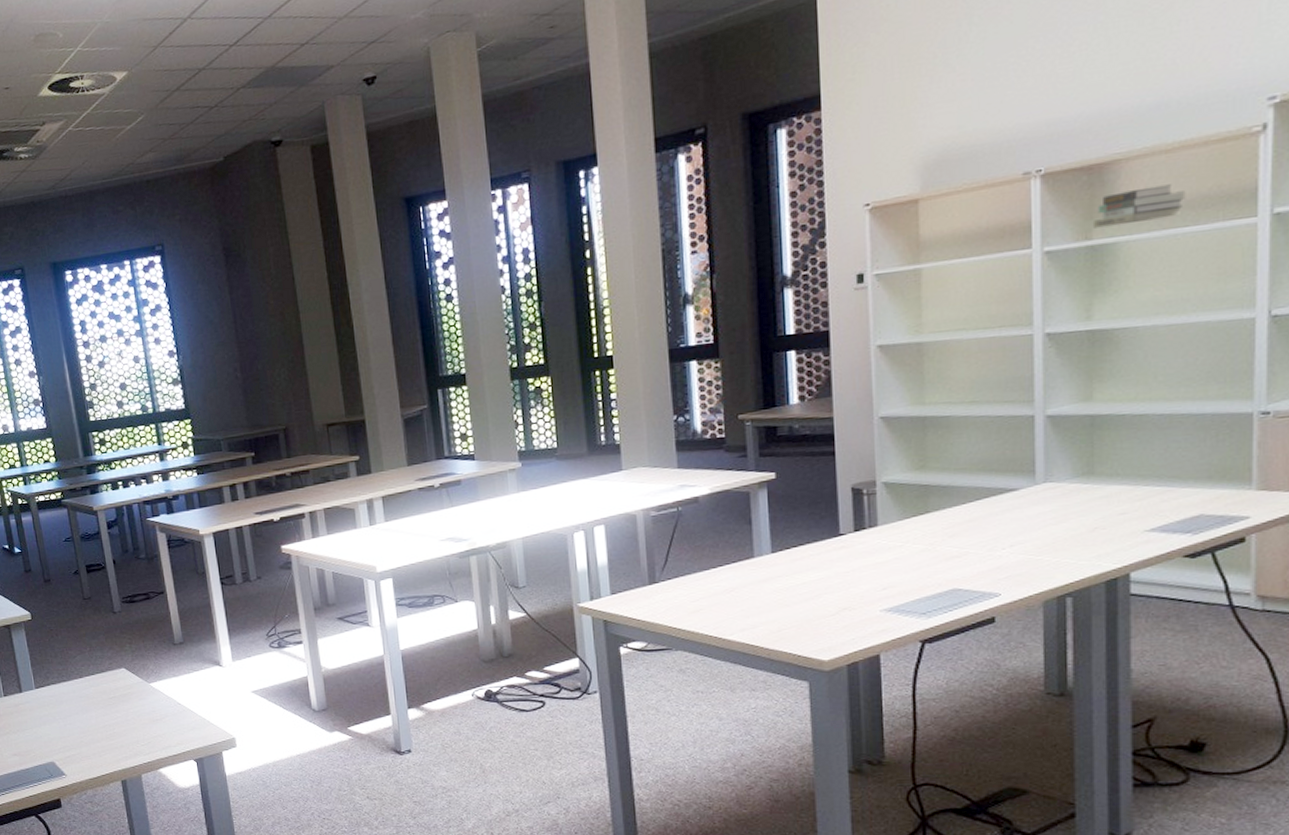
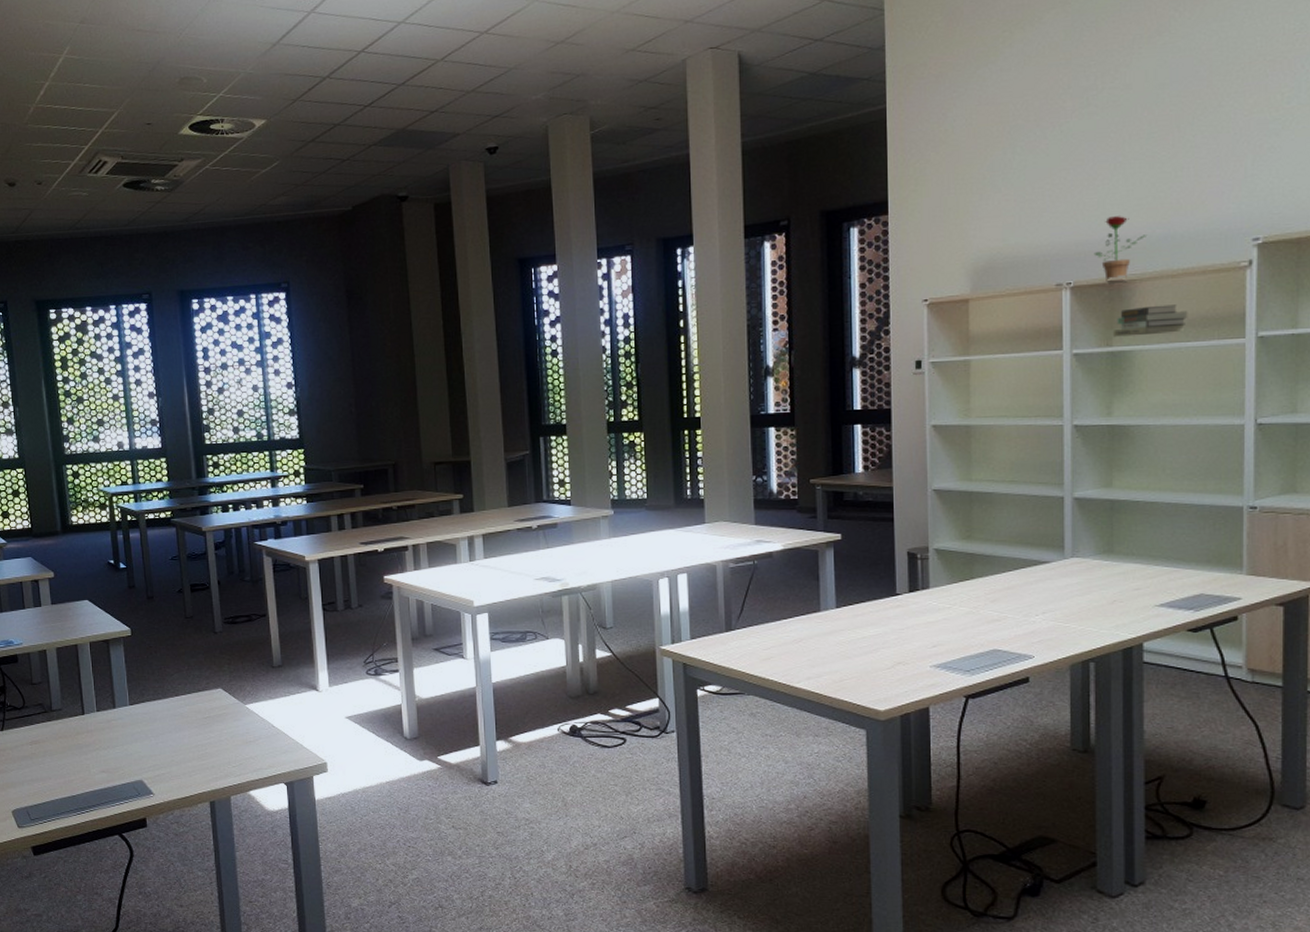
decorative plant: none [1069,85,1136,167] -> present [1093,216,1148,283]

